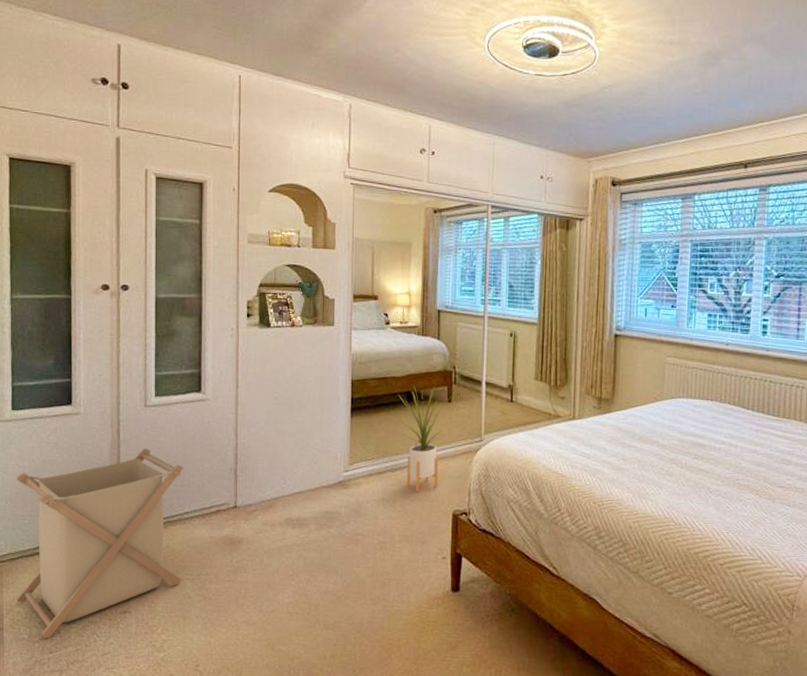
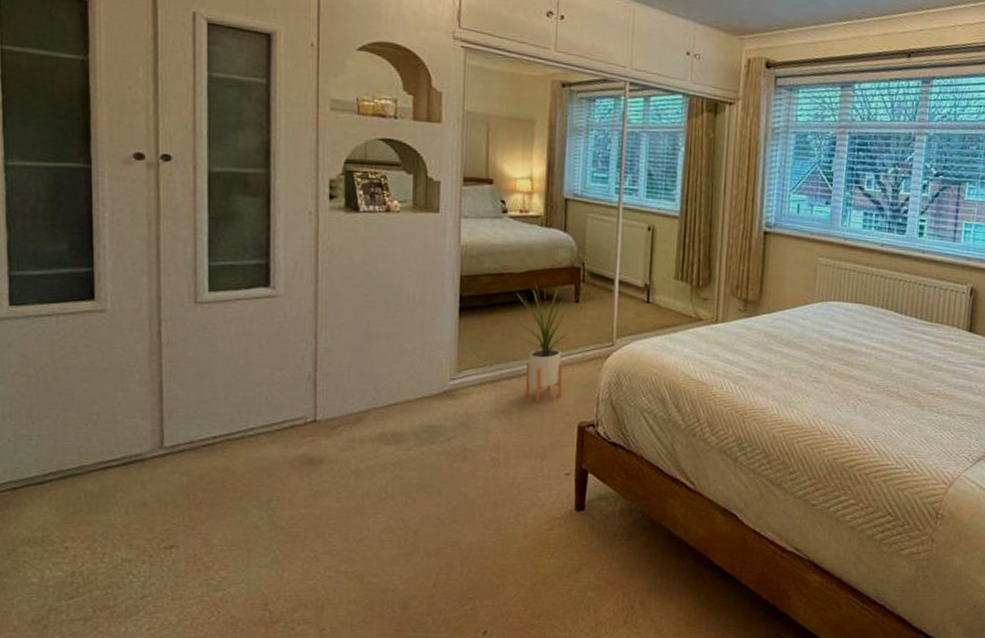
laundry basket: present [16,448,184,639] -> none [18,352,248,582]
vase: present [295,279,319,325] -> none [391,157,421,210]

